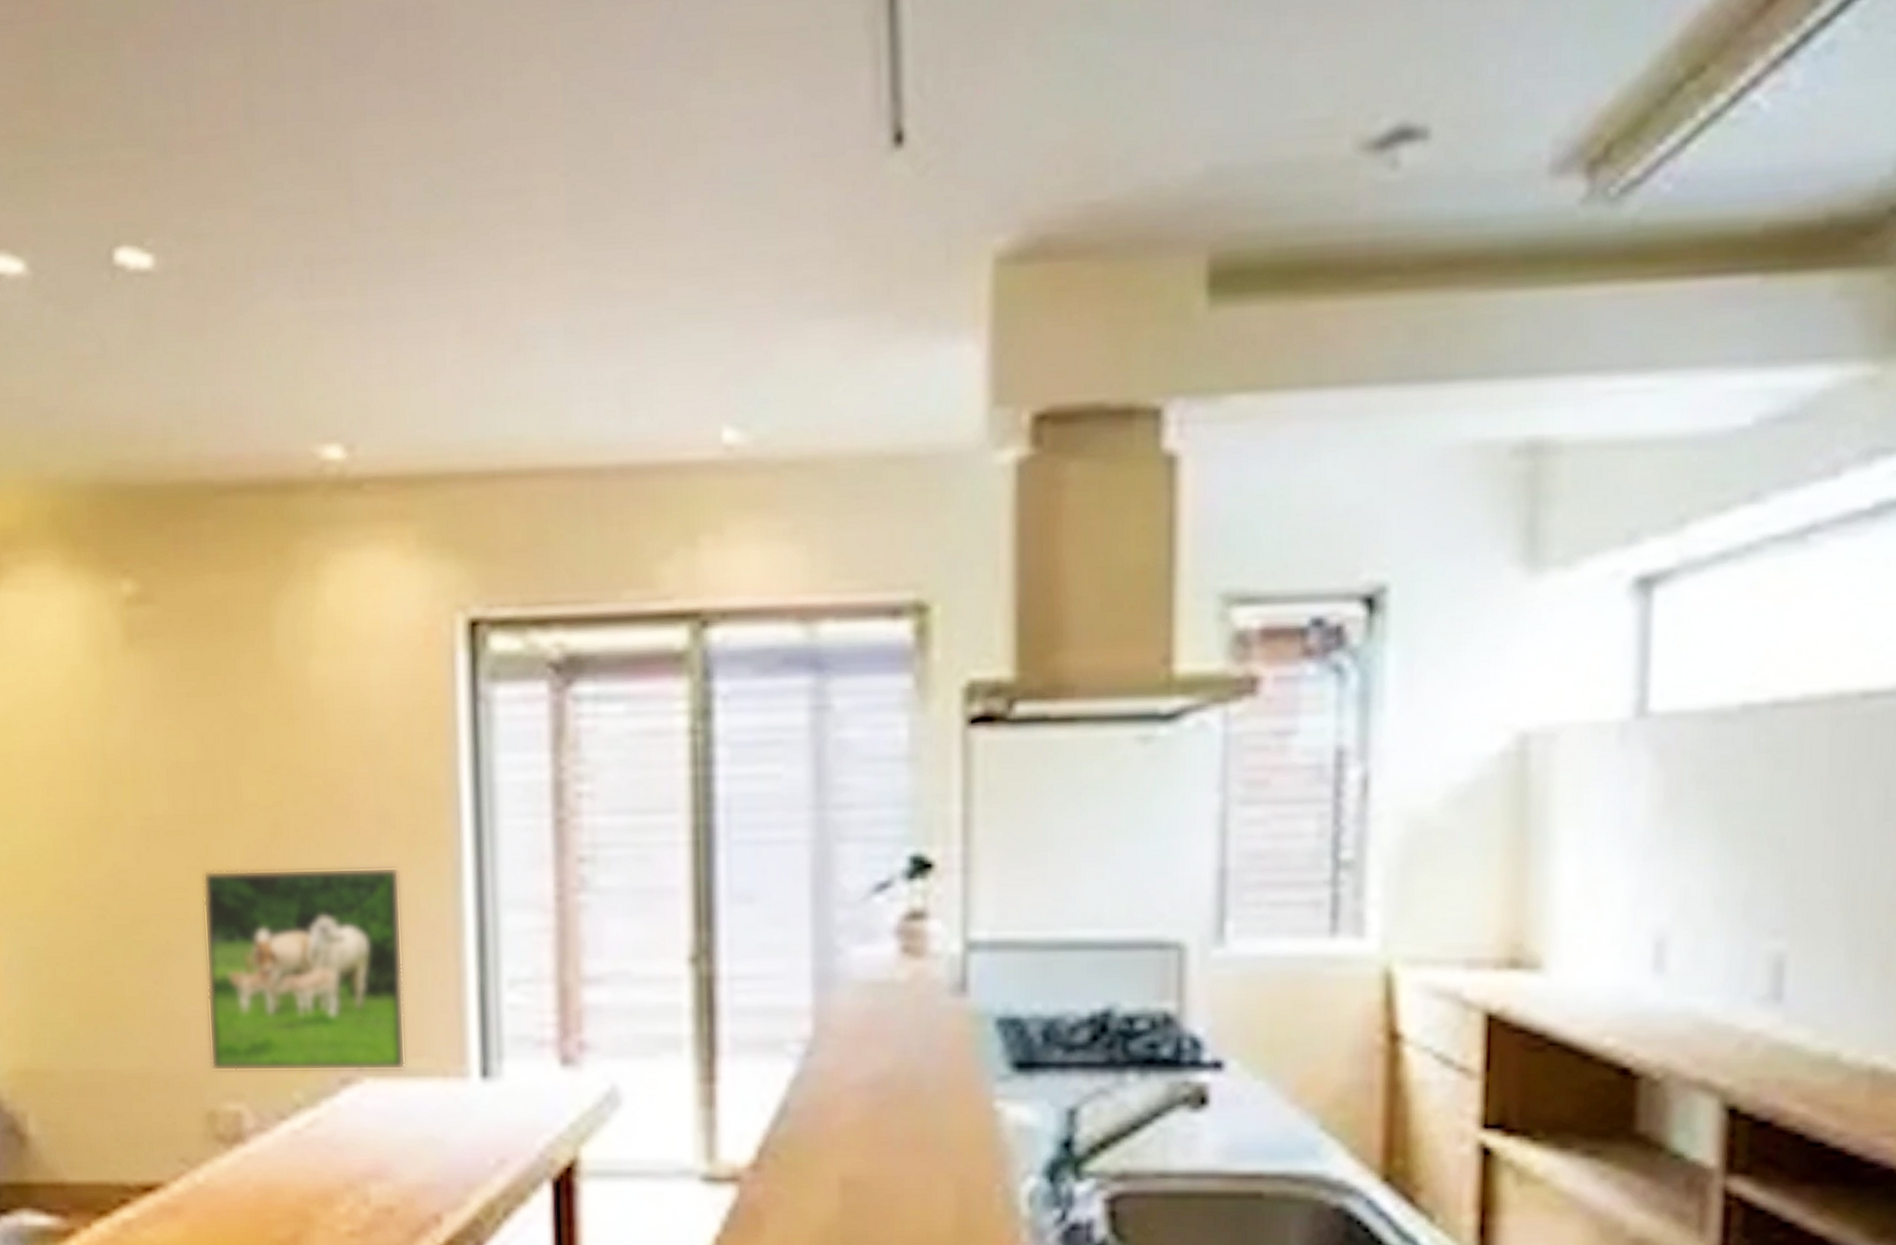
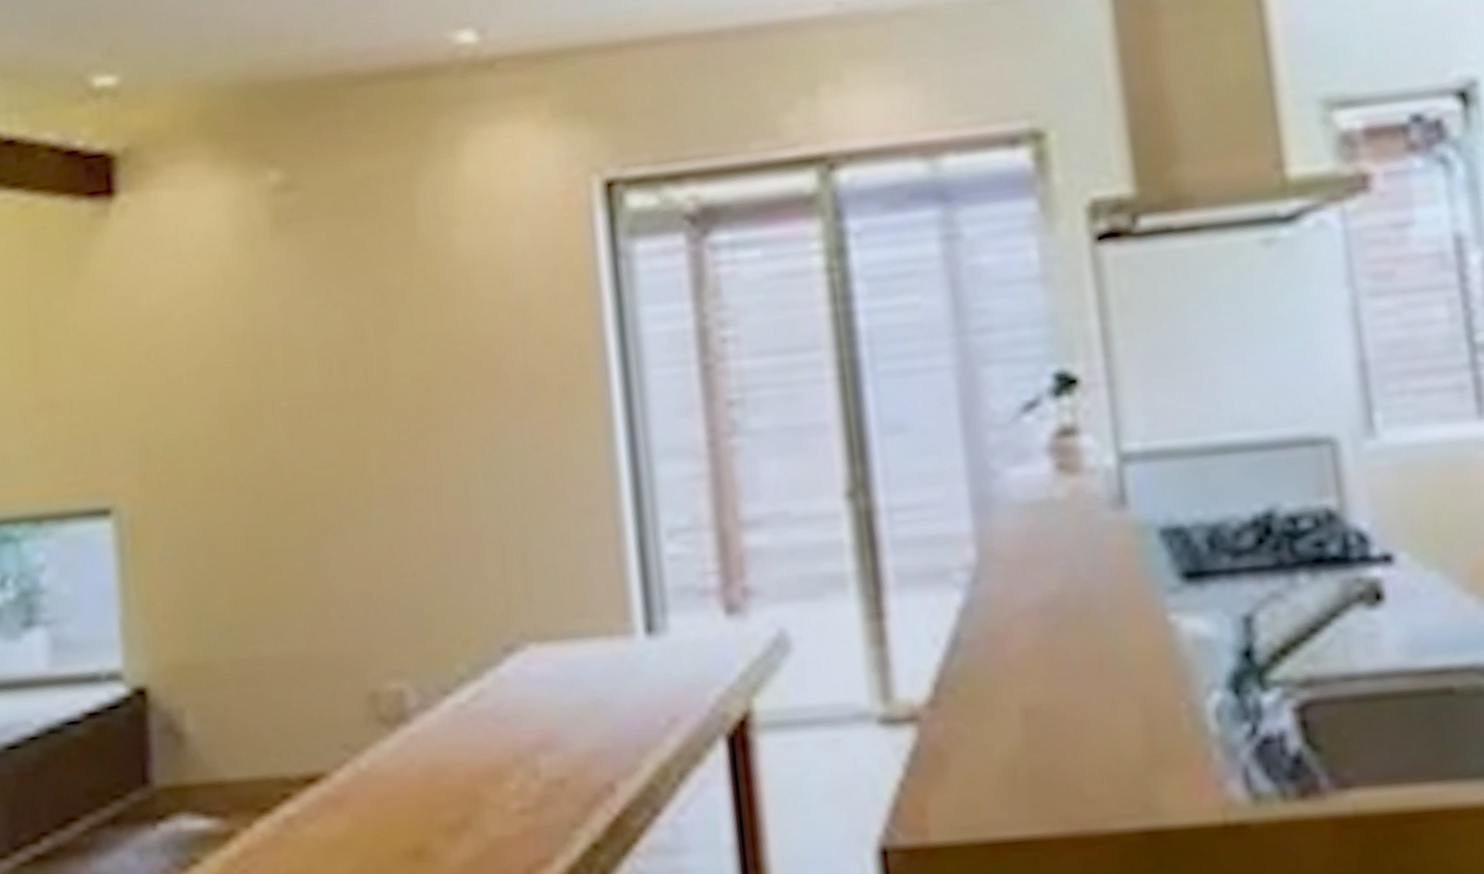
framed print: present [202,866,407,1072] -> none [355,426,569,650]

